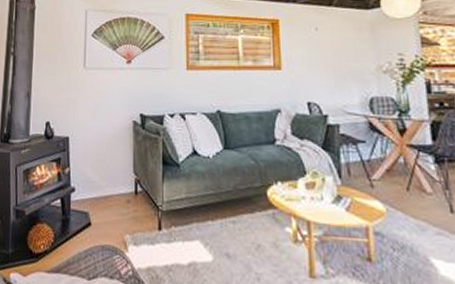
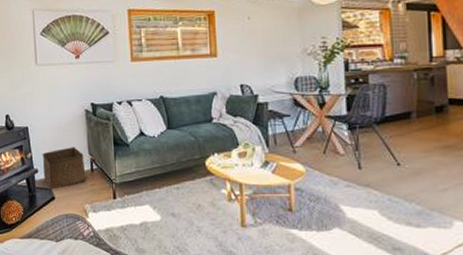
storage bin: none [80,163,129,213] -> present [42,147,86,189]

